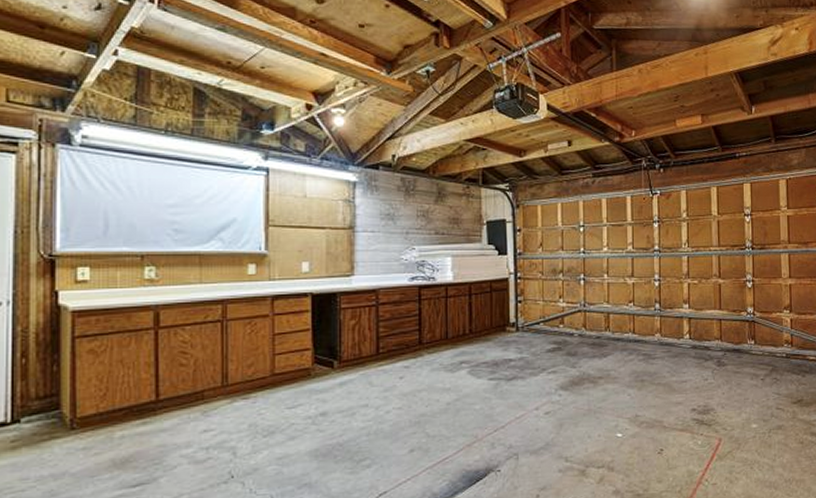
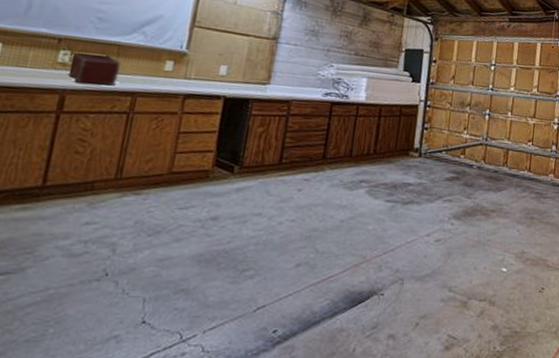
toolbox: none [155,266,206,298] -> present [68,51,121,86]

